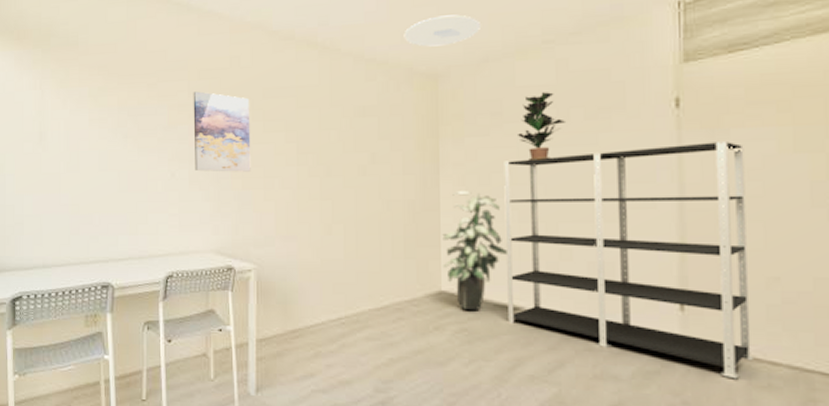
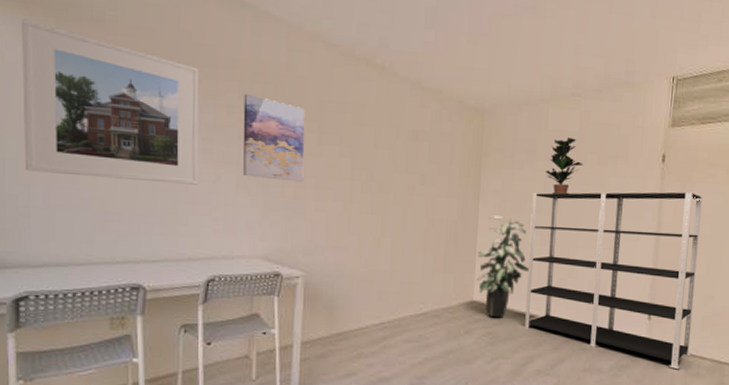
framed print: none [17,53,157,184] -> present [22,18,200,185]
ceiling light: present [403,14,480,47] -> none [458,56,524,85]

